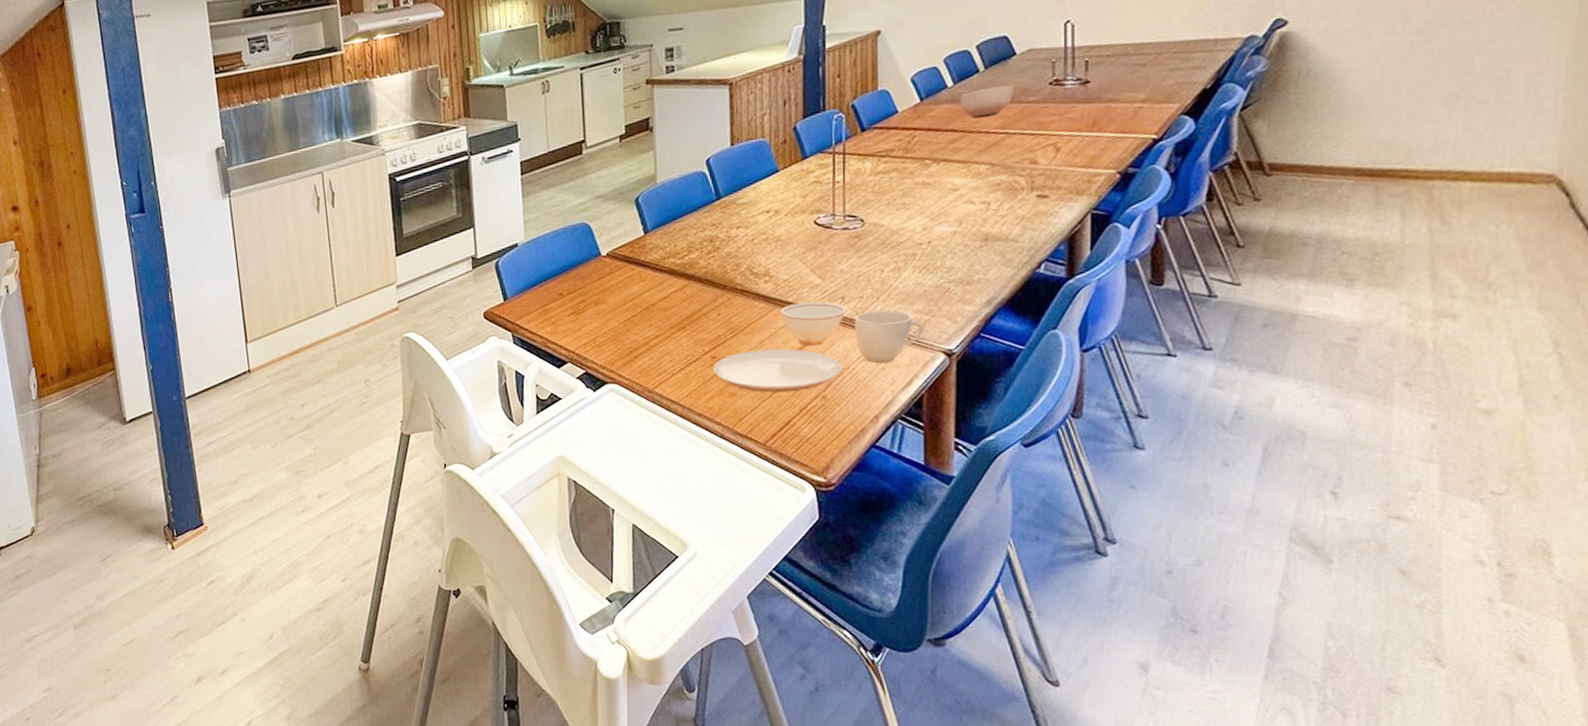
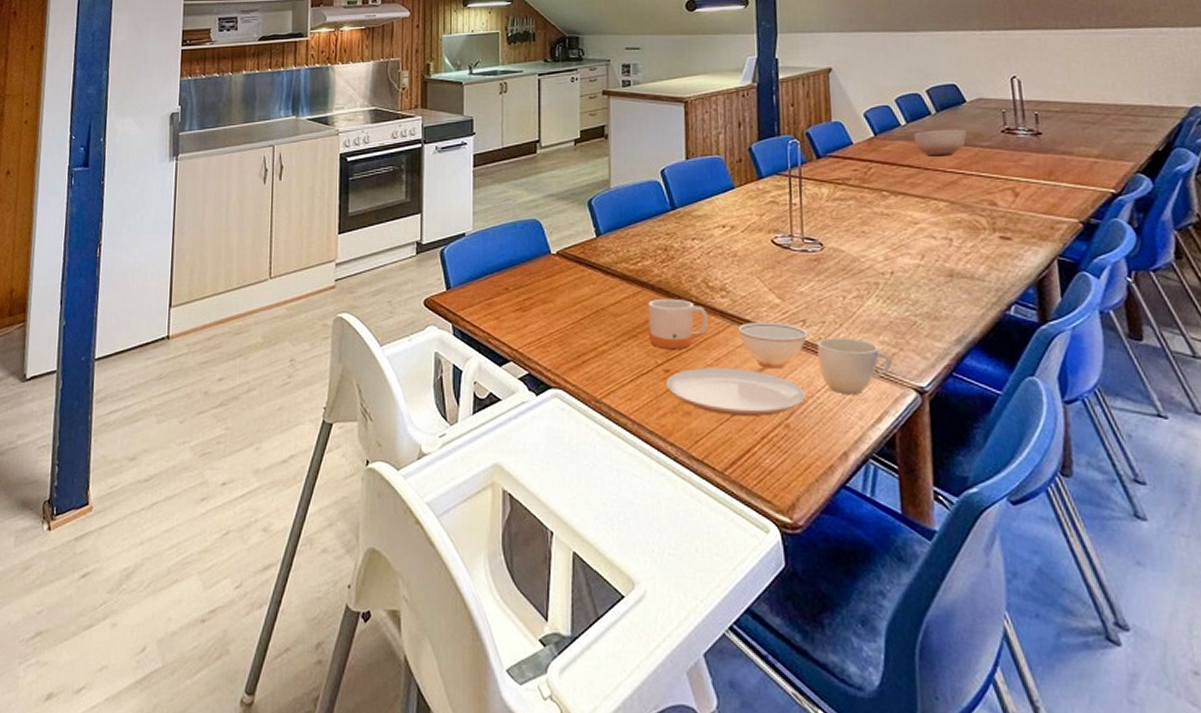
mug: none [695,288,753,338] -> present [648,298,709,350]

